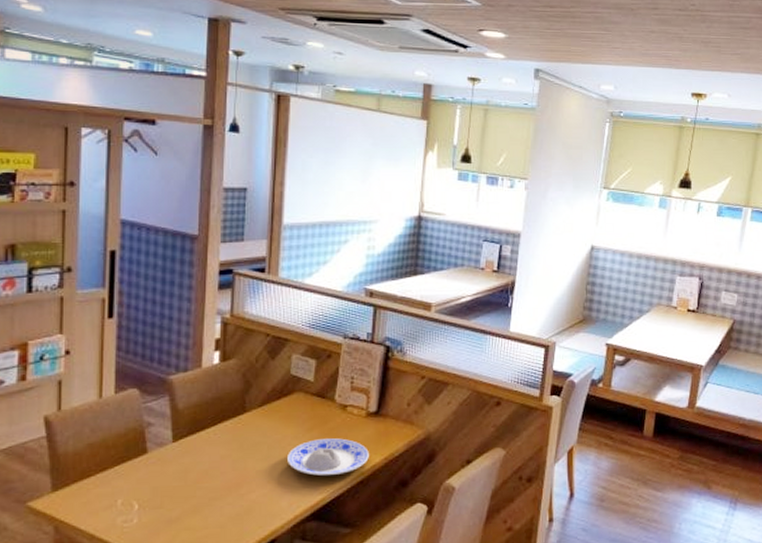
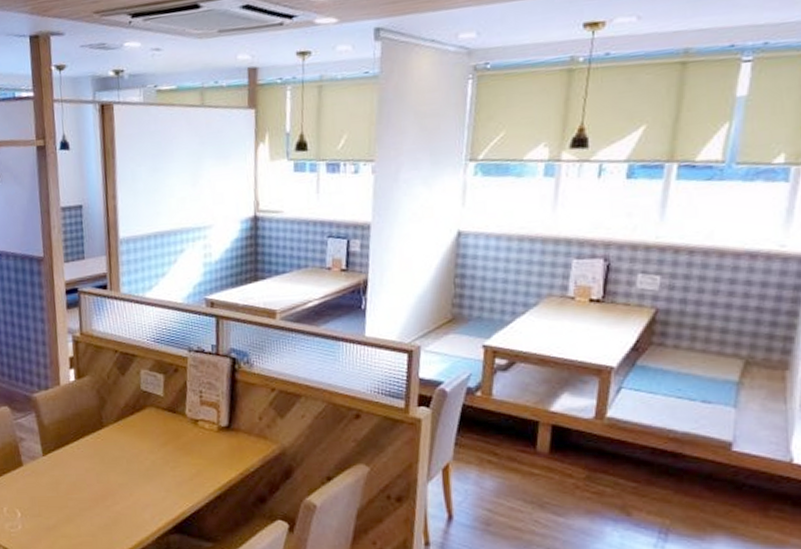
plate: present [288,438,369,476] -> none [146,453,224,490]

